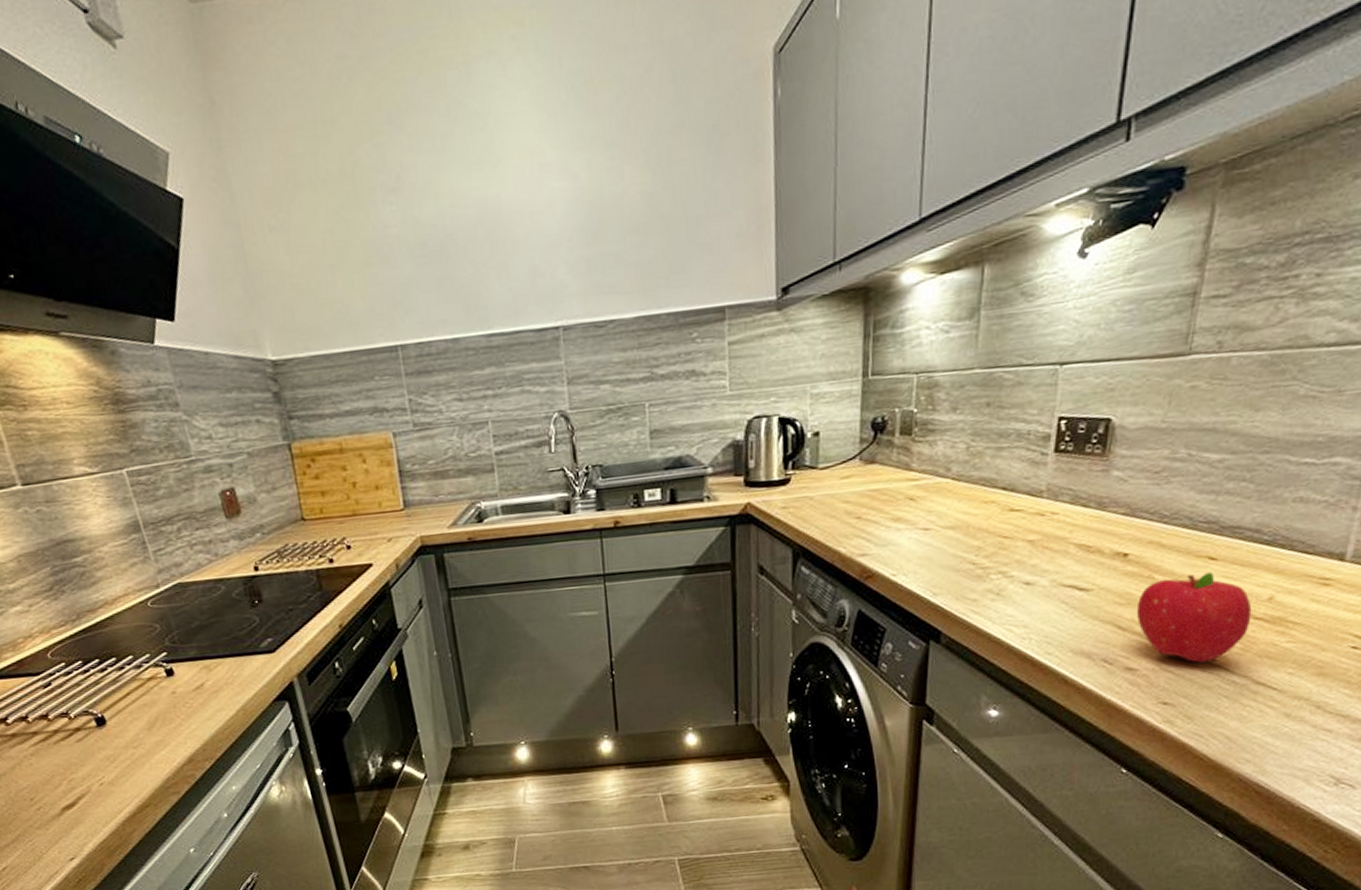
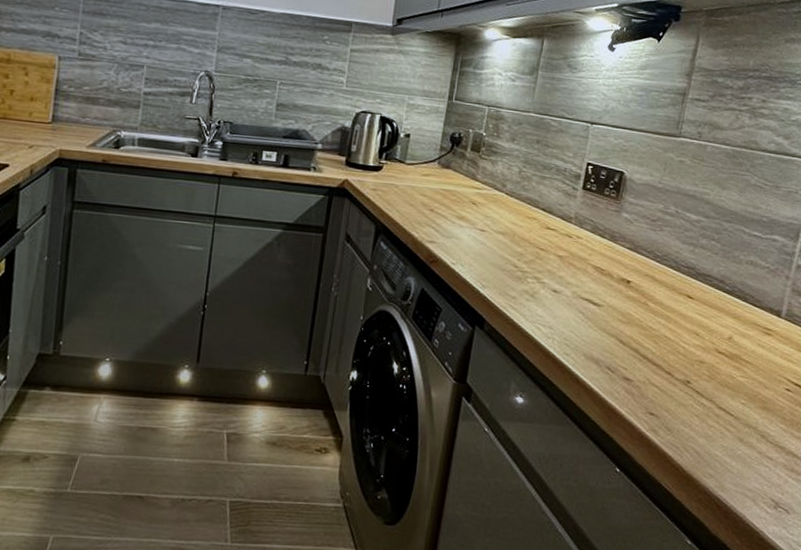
fruit: present [1136,571,1252,663] -> none [634,307,717,383]

